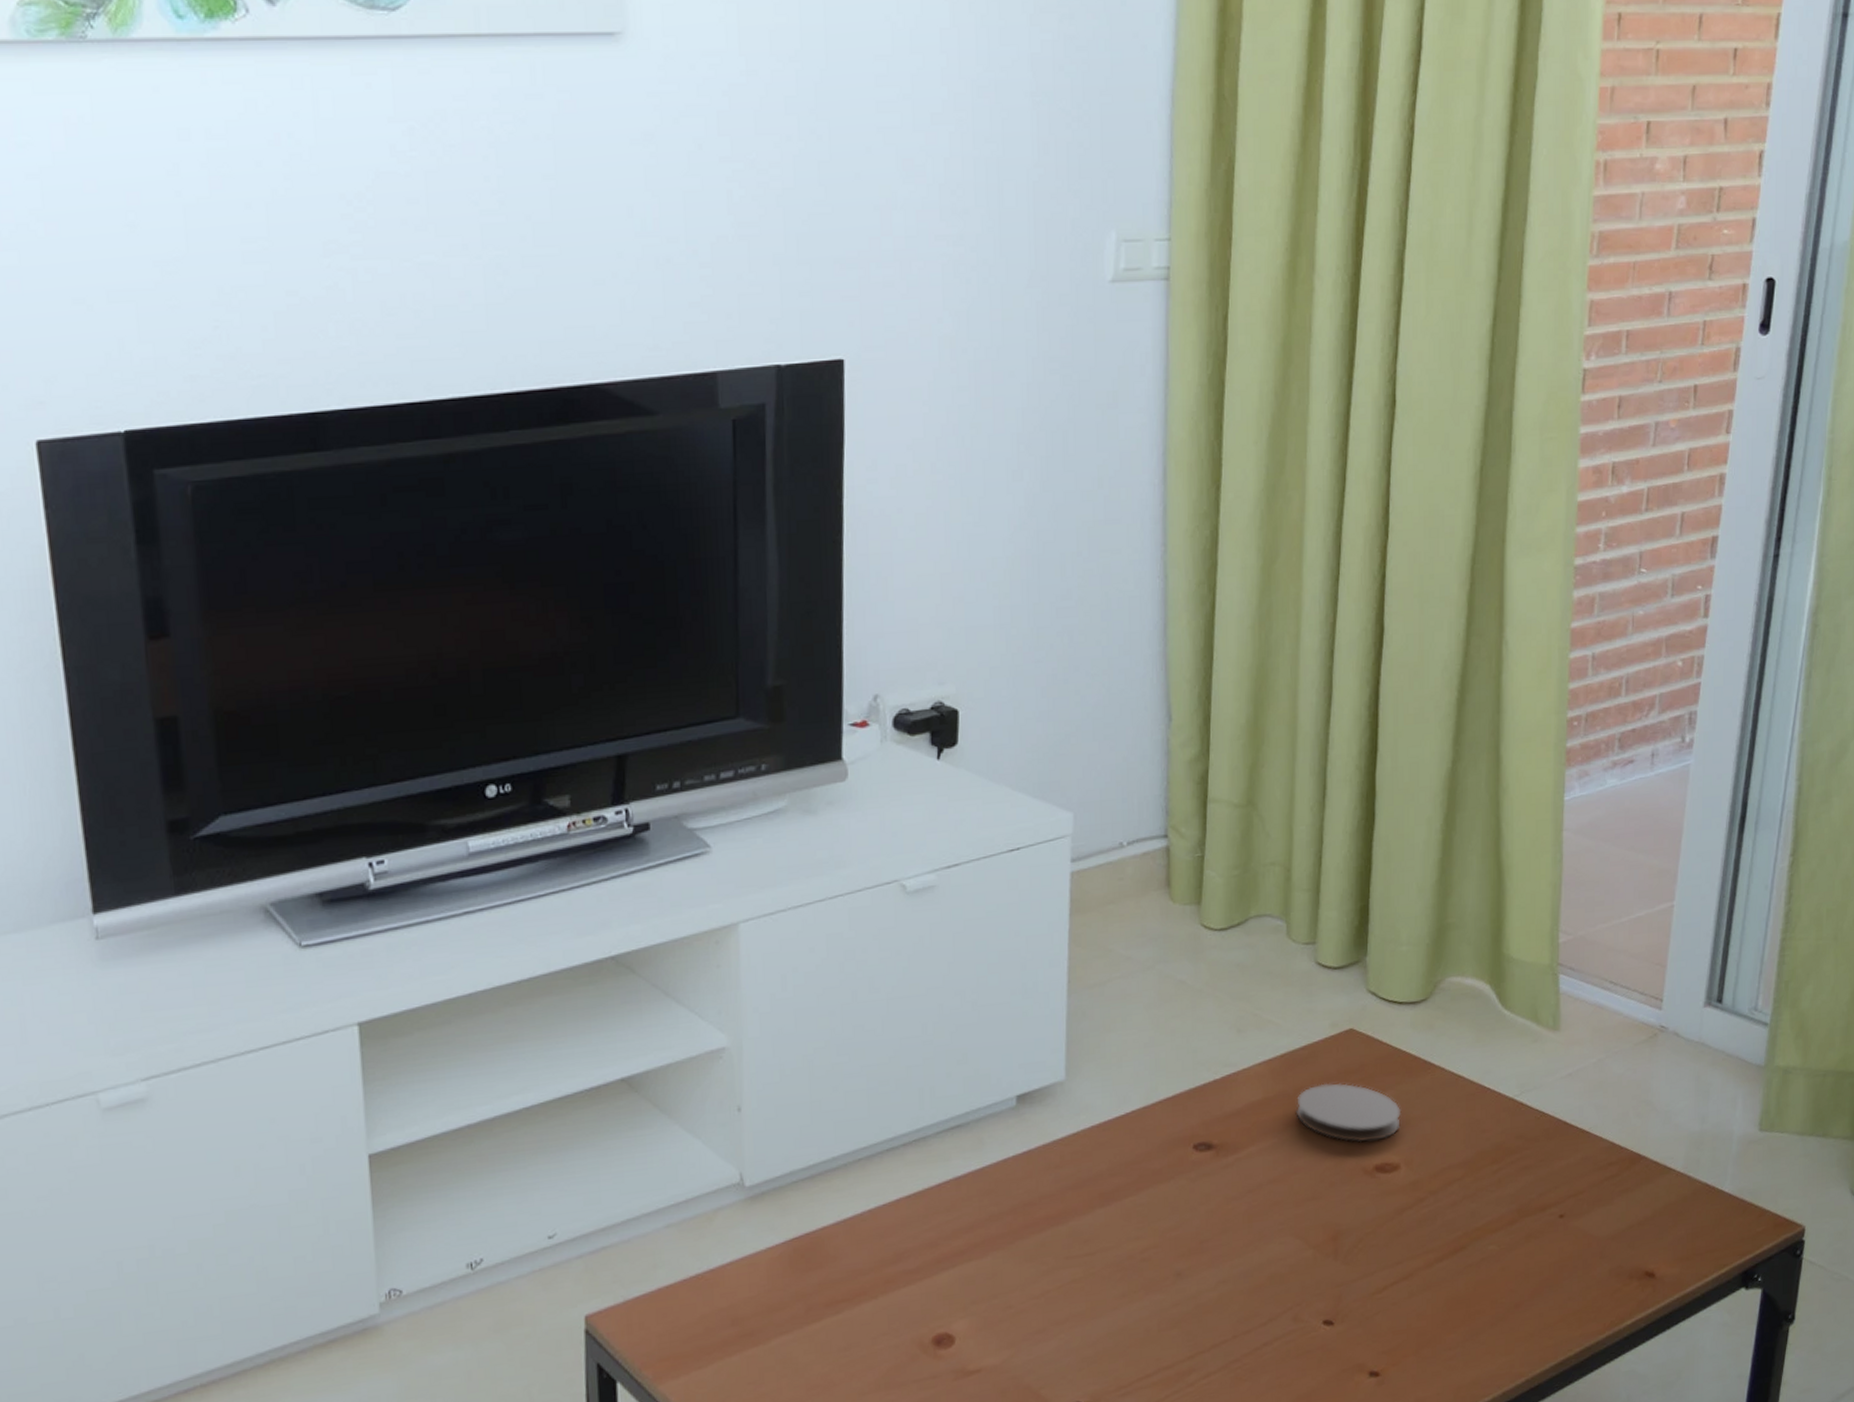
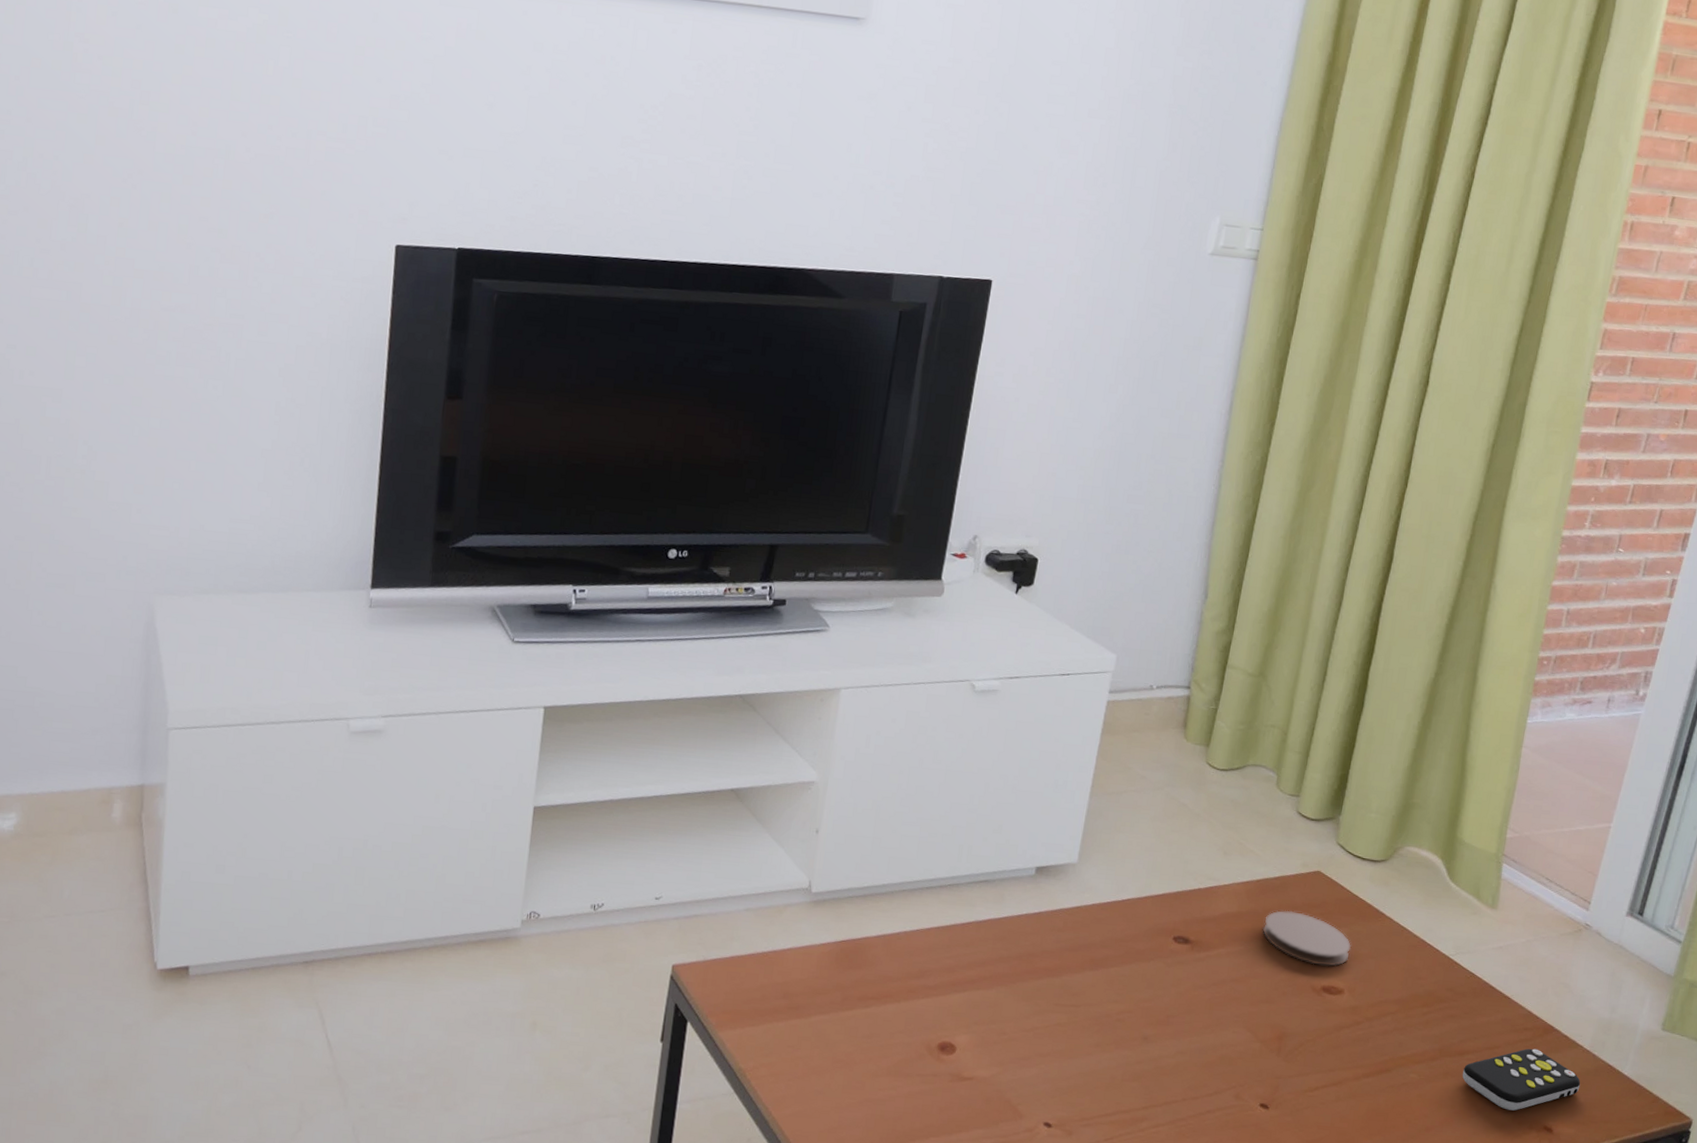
remote control: none [1546,1184,1679,1263] -> present [1462,1048,1581,1111]

